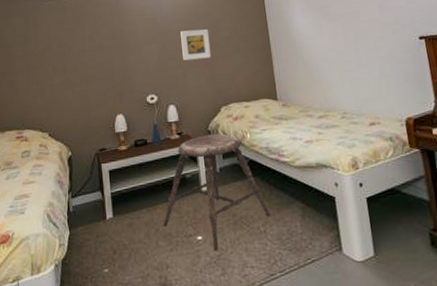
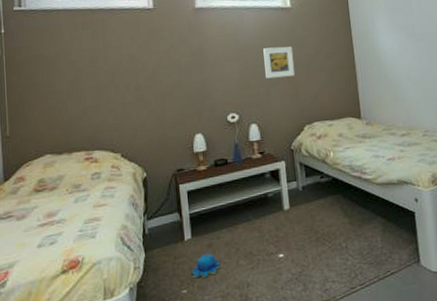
plush toy: none [112,233,142,258] -> present [191,253,222,279]
stool: present [163,134,271,250] -> none [244,152,353,267]

